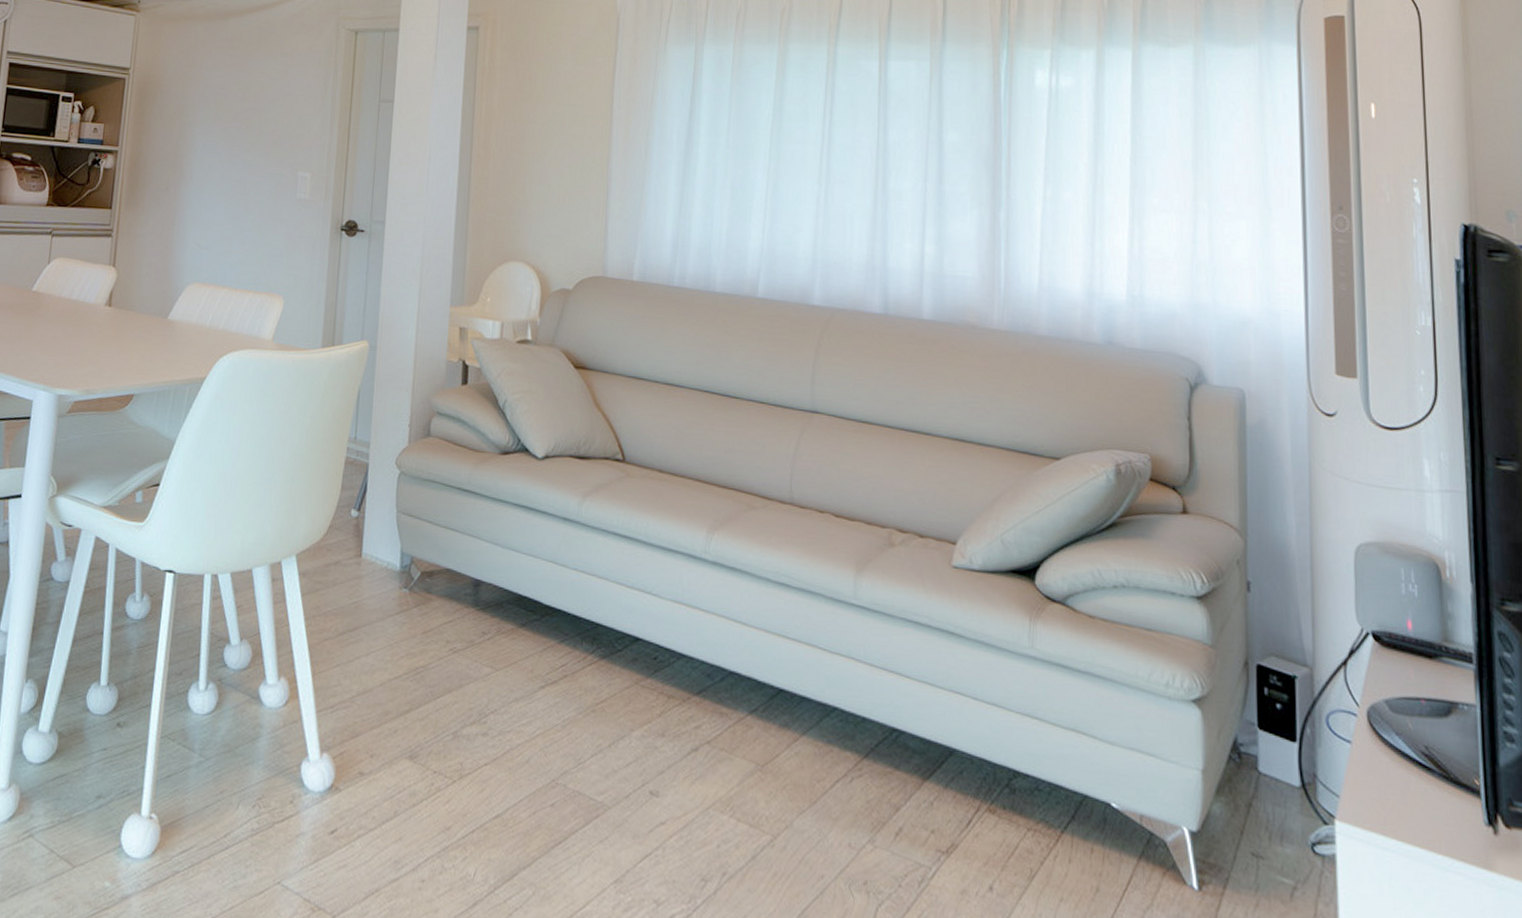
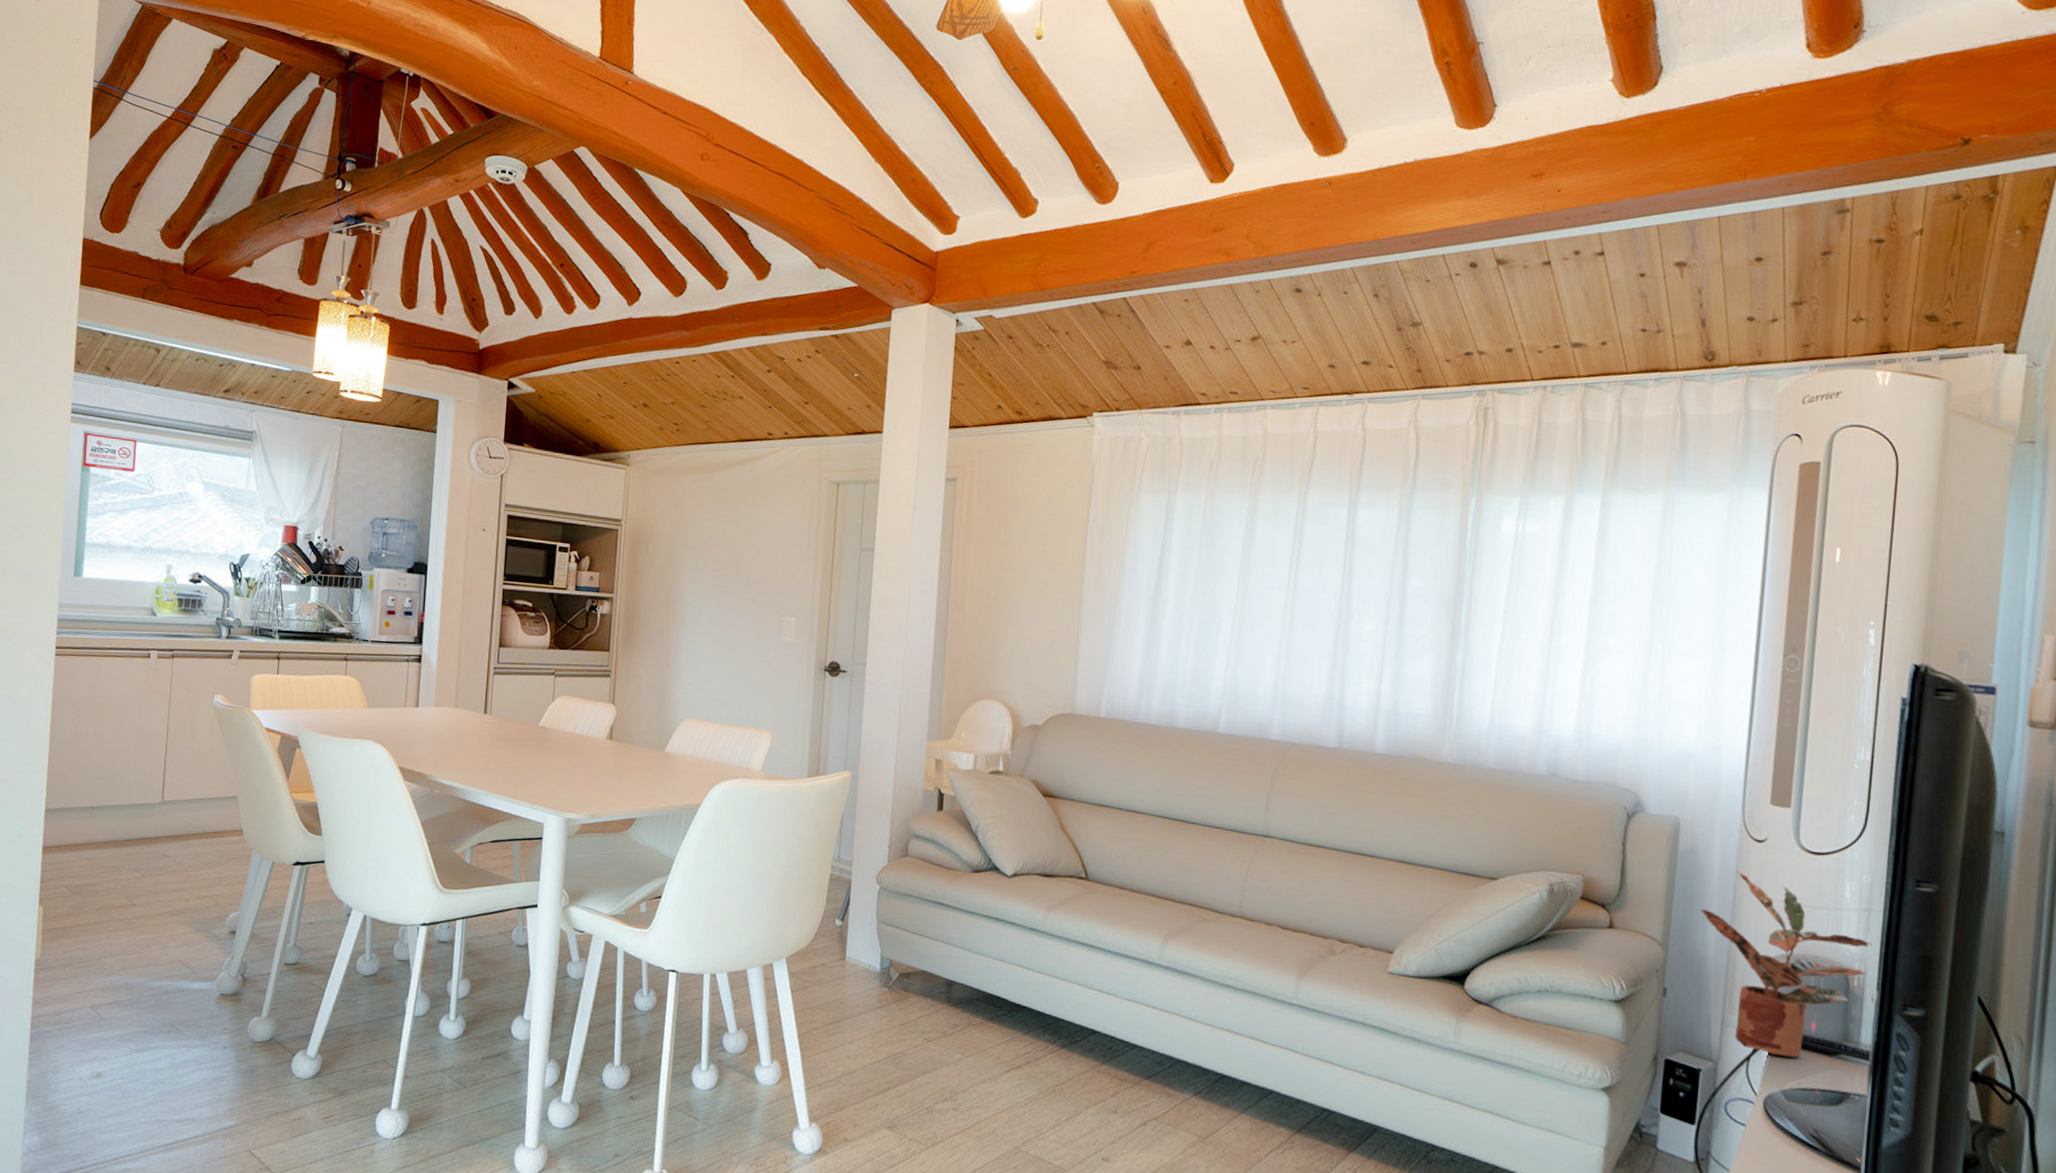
potted plant: none [1276,447,1460,662] -> present [1700,870,1873,1058]

